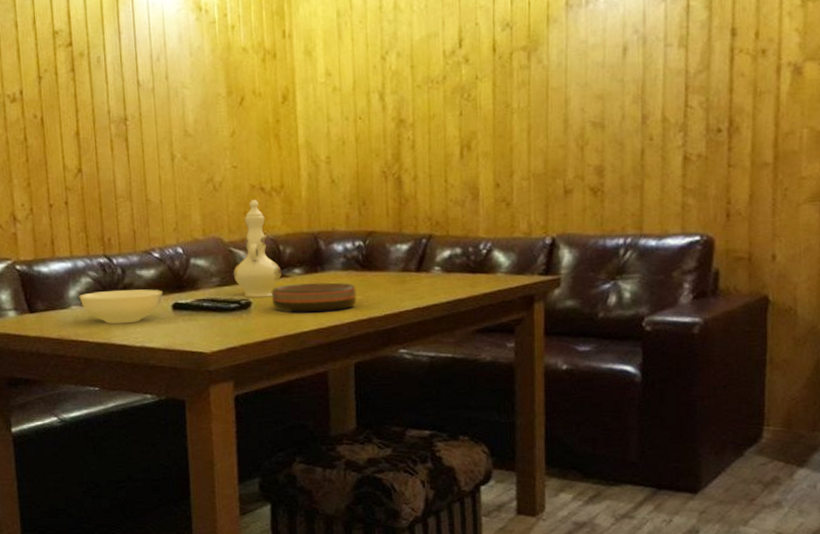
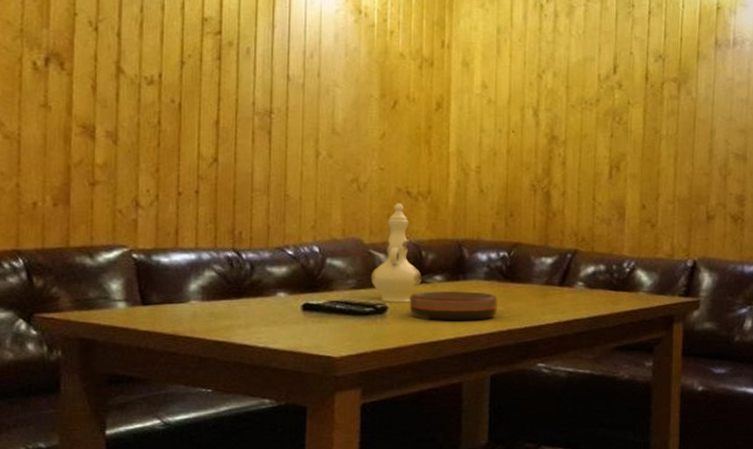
bowl: present [79,289,163,324] -> none [200,287,294,322]

